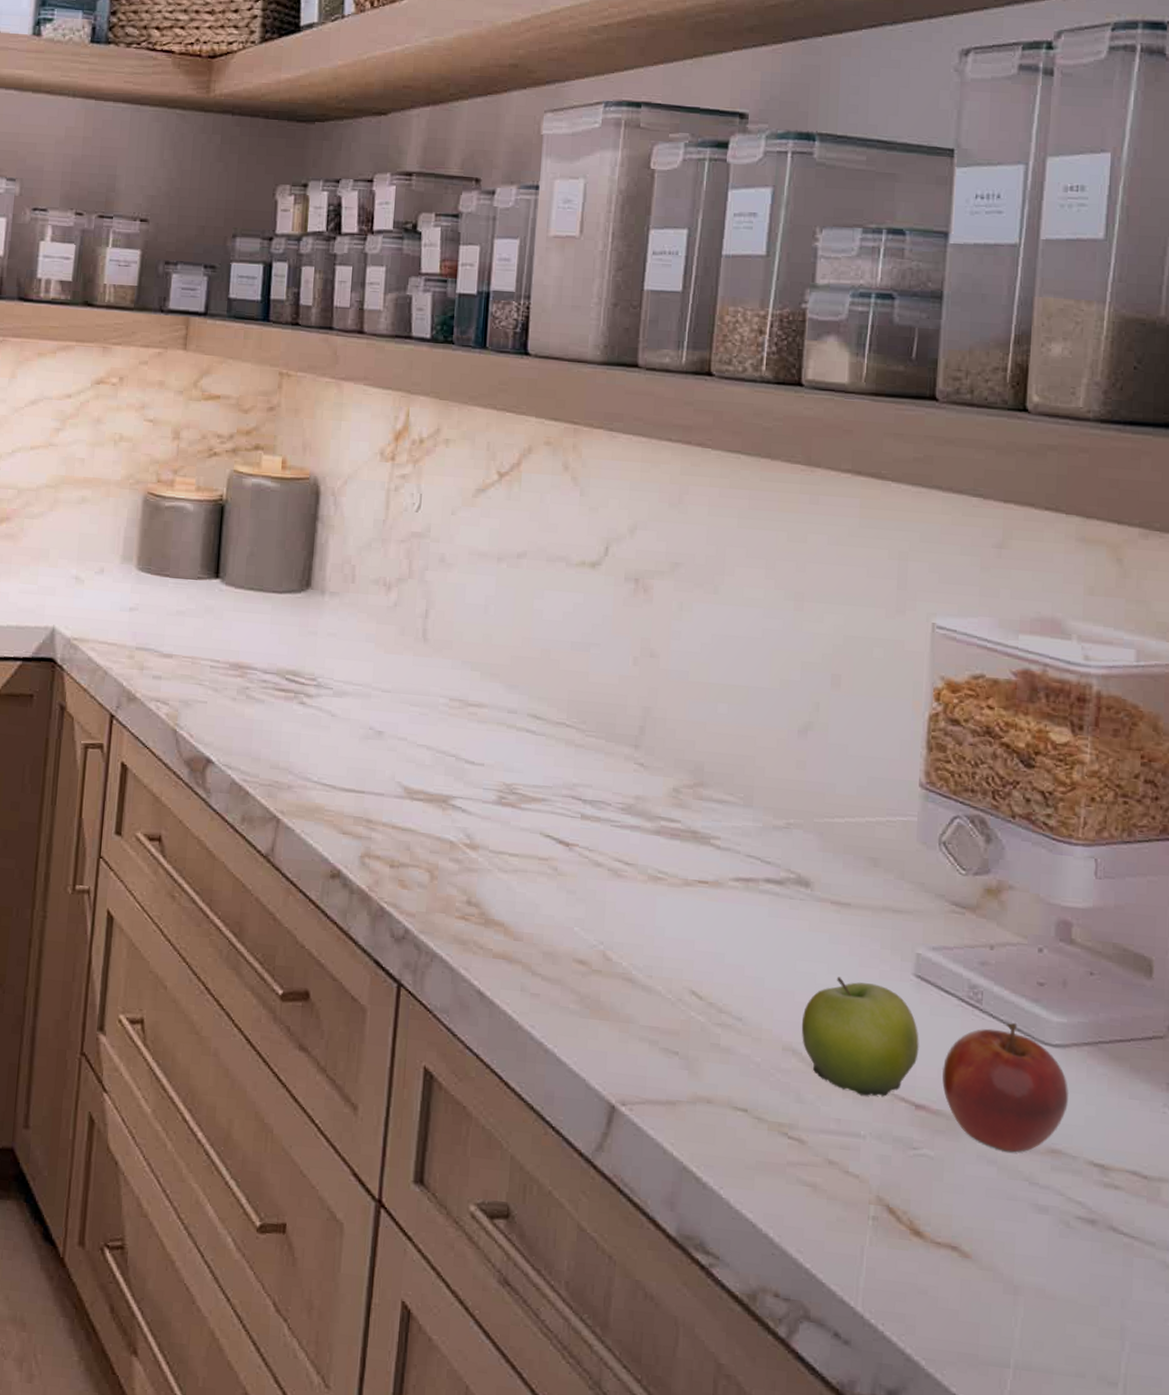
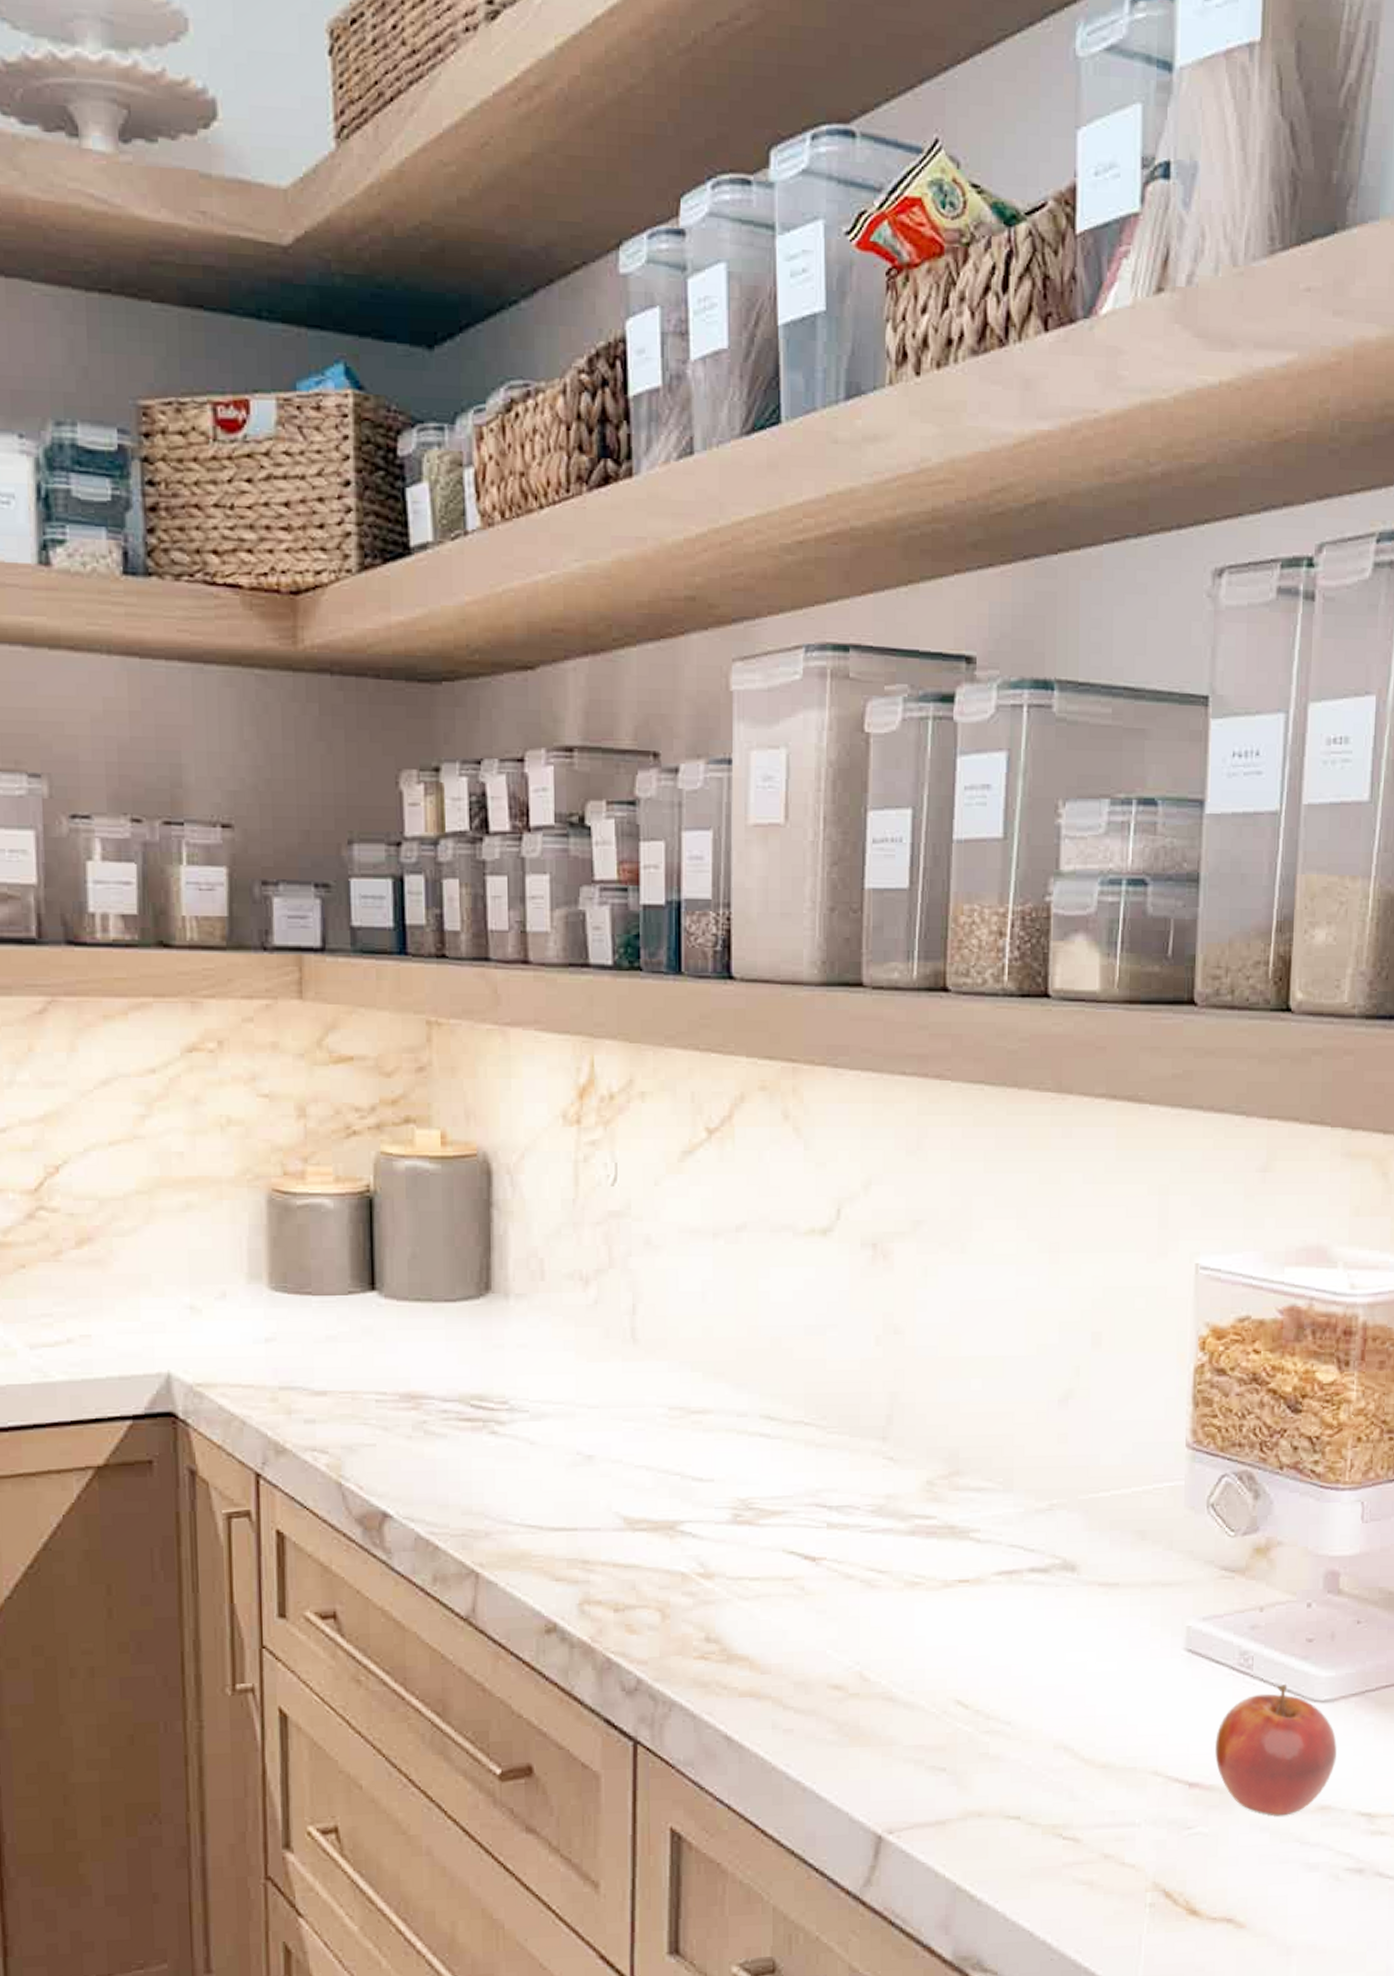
fruit: present [801,976,919,1097] -> none [1072,1662,1191,1783]

